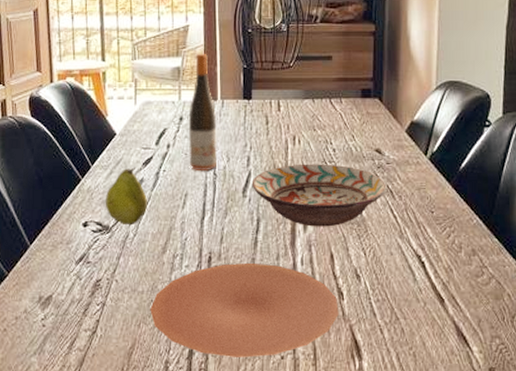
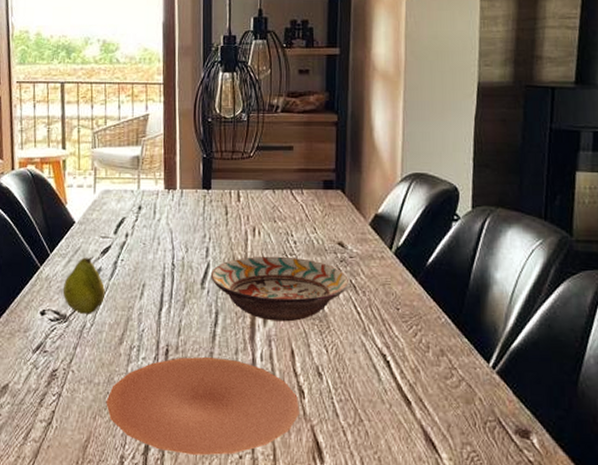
wine bottle: present [188,53,218,172] -> none [147,142,176,262]

